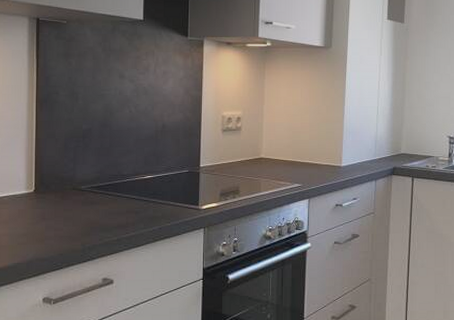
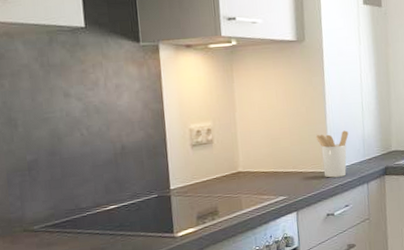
utensil holder: none [332,130,363,172] -> present [315,130,349,178]

